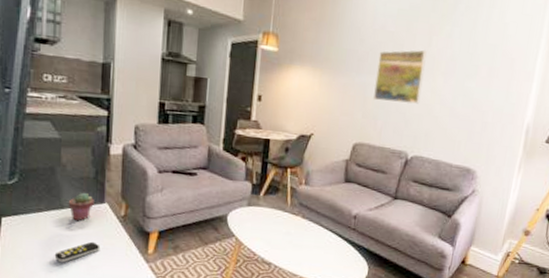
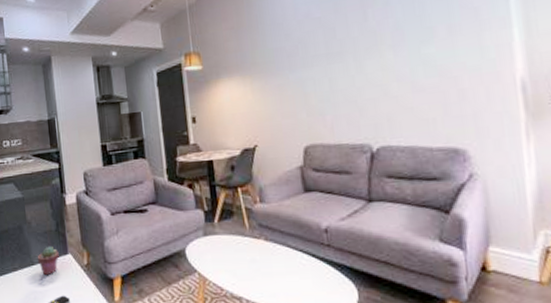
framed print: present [373,50,427,104] -> none [309,27,371,95]

